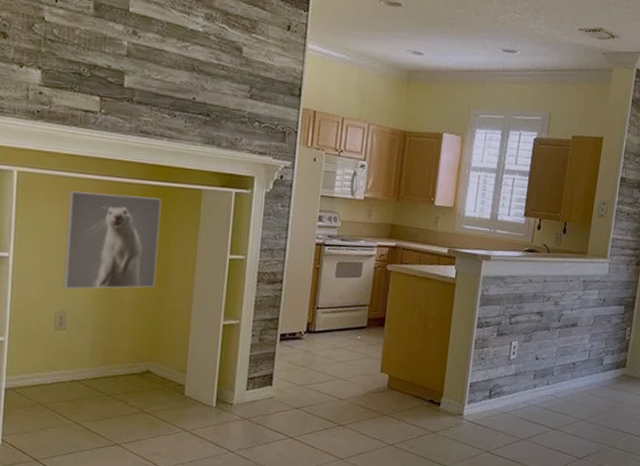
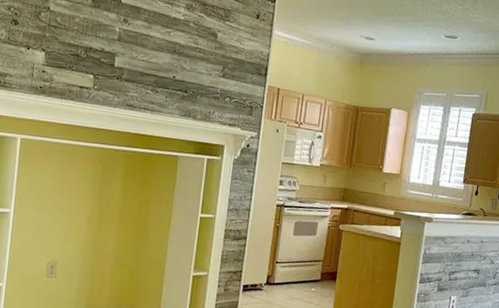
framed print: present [63,191,162,289] -> none [55,156,143,242]

